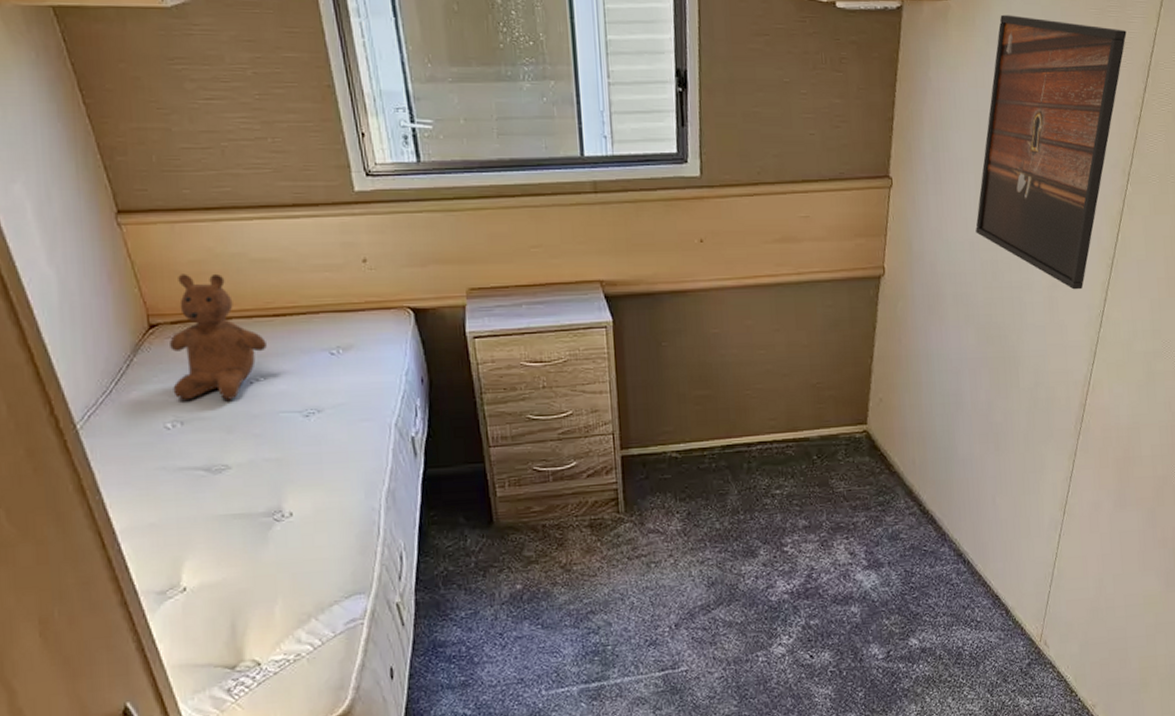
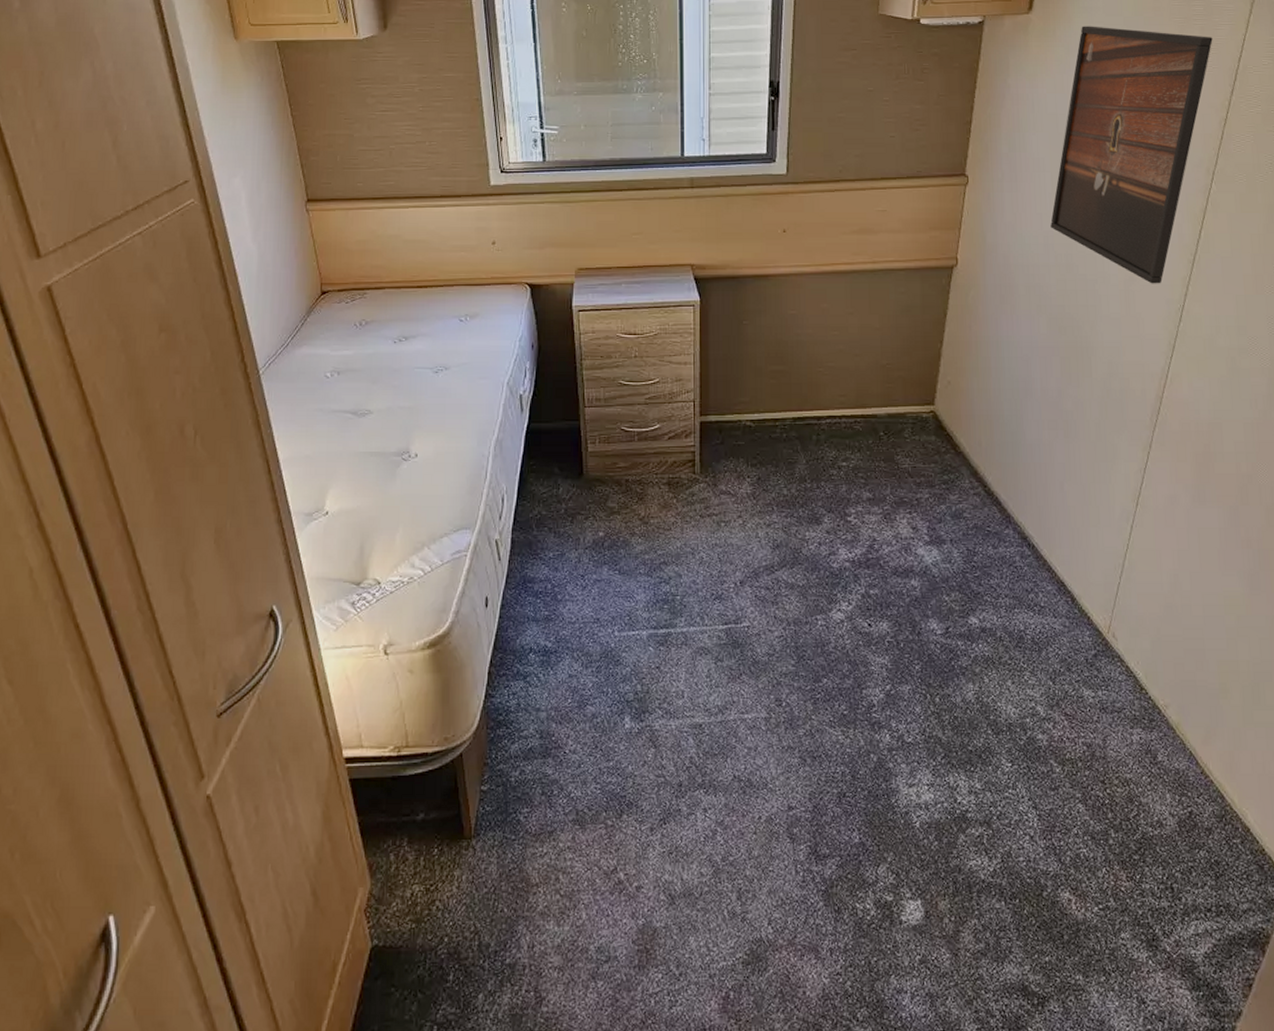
teddy bear: present [170,273,267,400] -> none [334,251,410,356]

